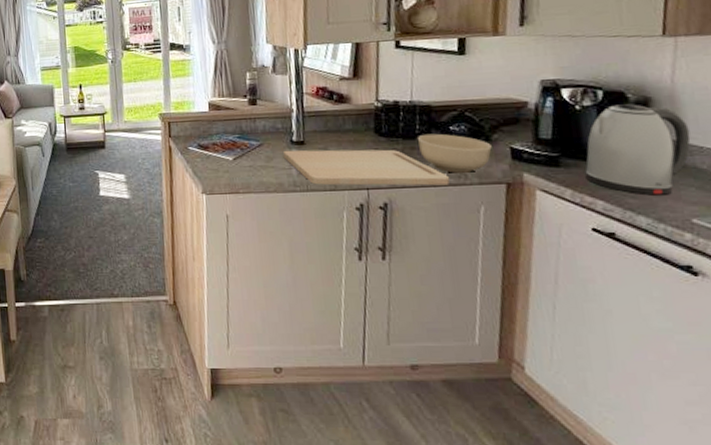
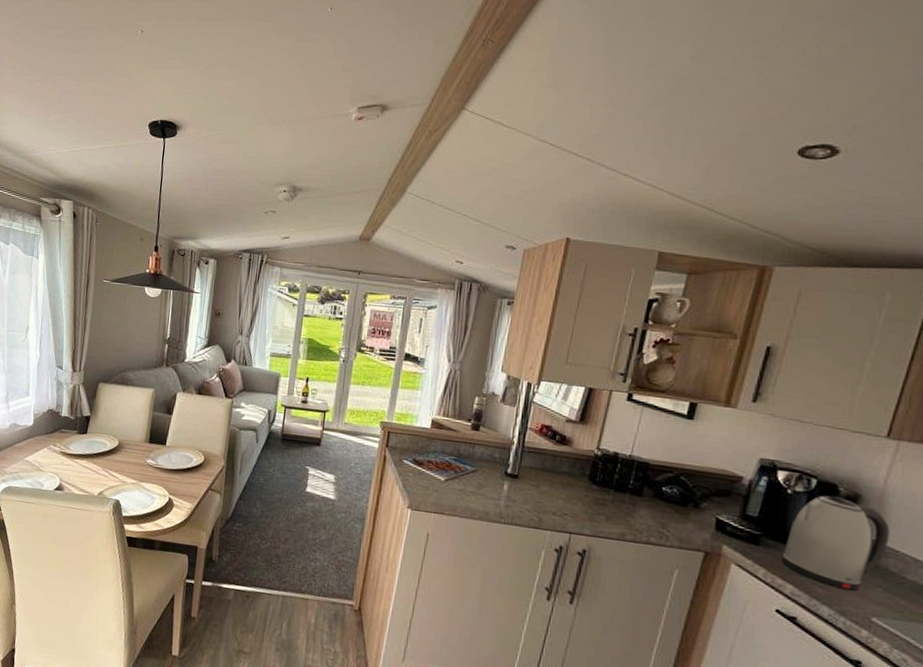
cutting board: present [283,149,450,186] -> none [494,480,652,544]
bowl: present [418,133,492,174] -> none [628,490,699,536]

